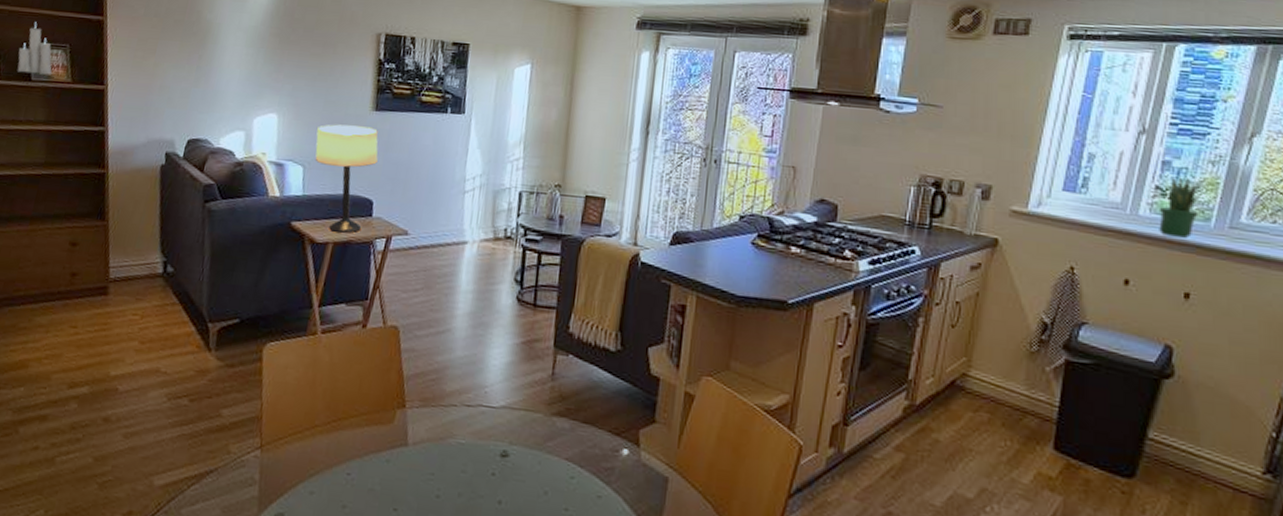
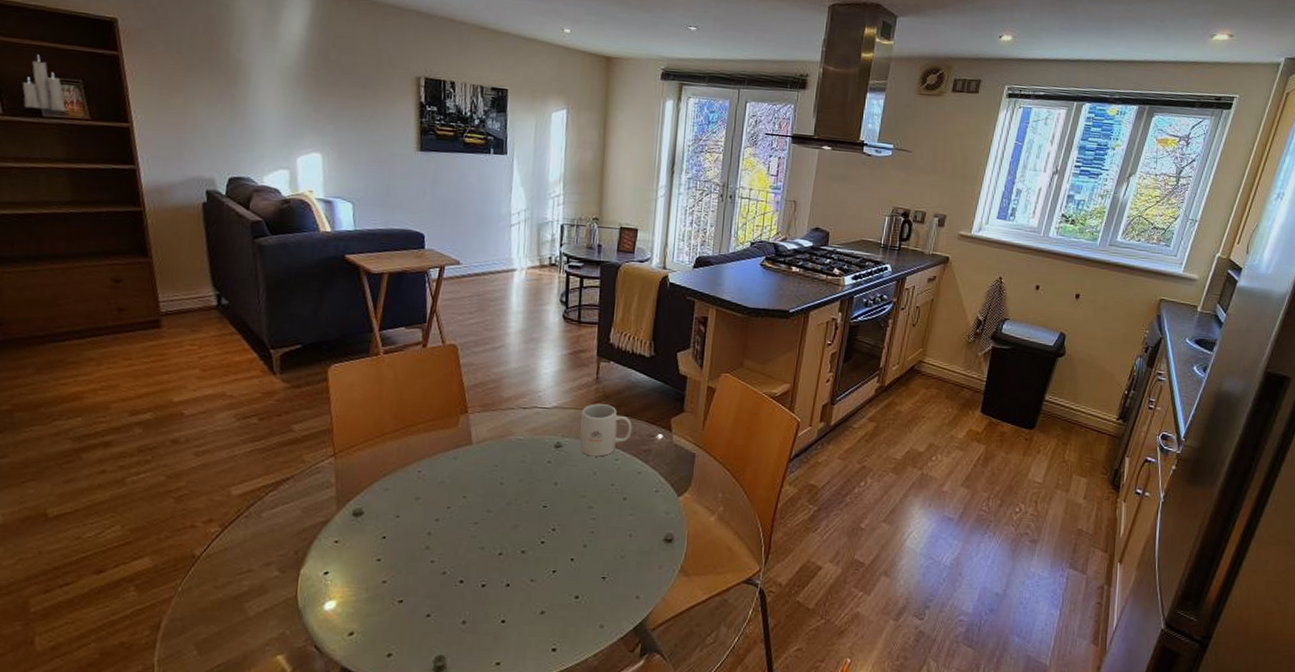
table lamp: present [315,124,378,233] -> none [363,163,426,264]
mug: none [529,405,593,473] -> present [579,403,633,457]
planter: present [1159,175,1203,240] -> none [1062,206,1095,255]

